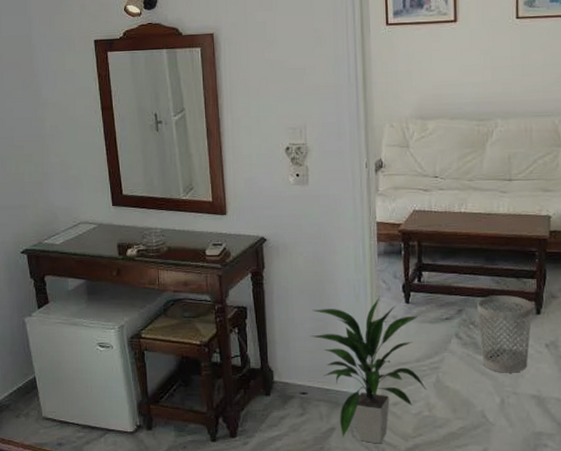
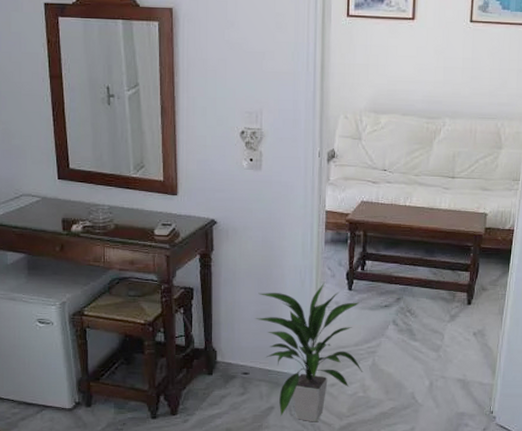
wastebasket: present [477,295,533,373] -> none [414,286,464,358]

